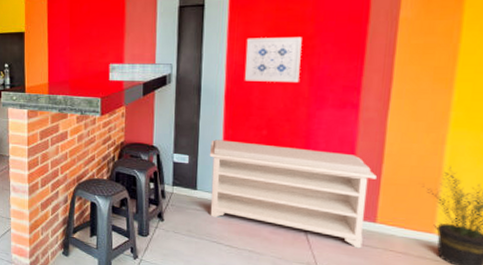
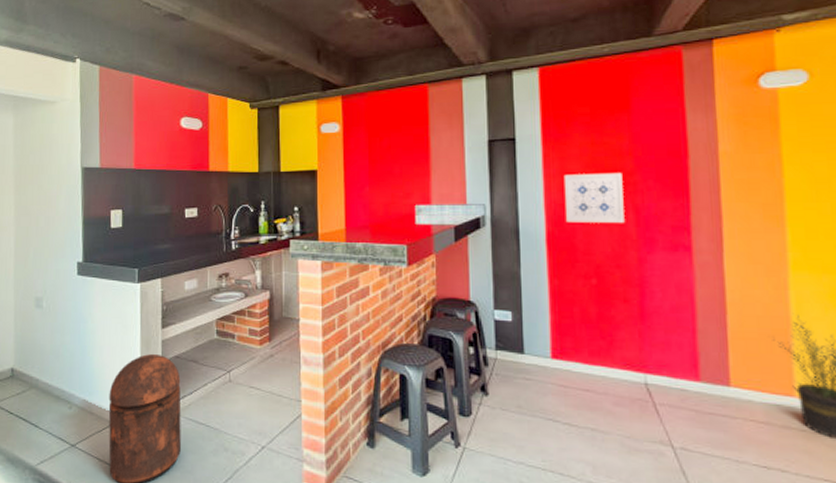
bench: present [209,139,377,249] -> none [534,291,722,420]

